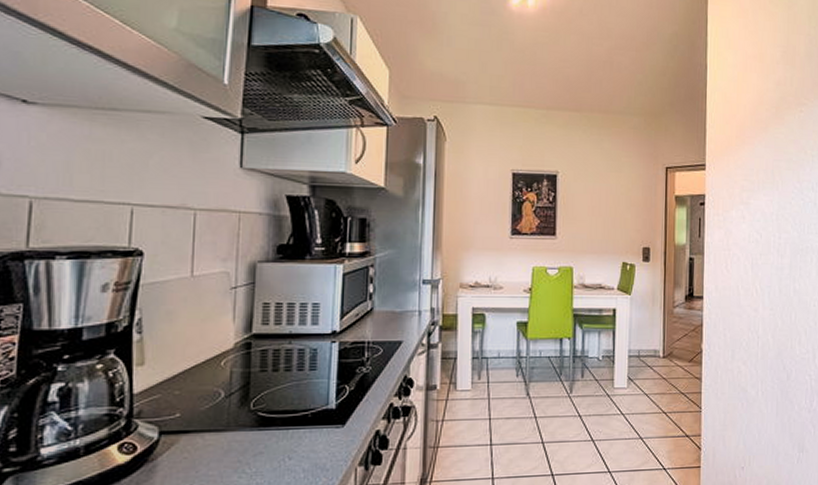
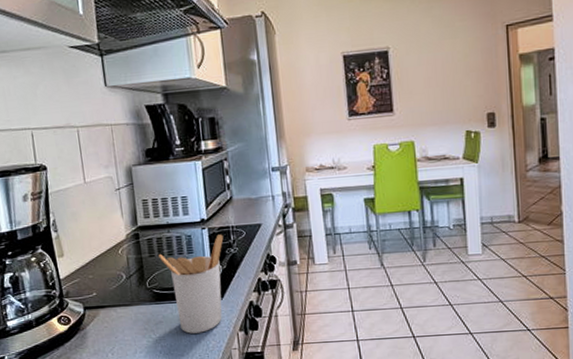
utensil holder: none [272,350,356,468] -> present [158,234,224,334]

